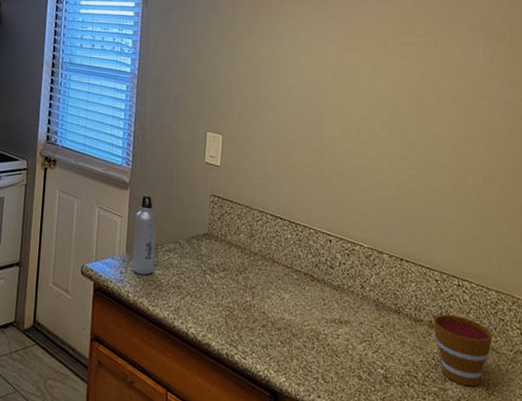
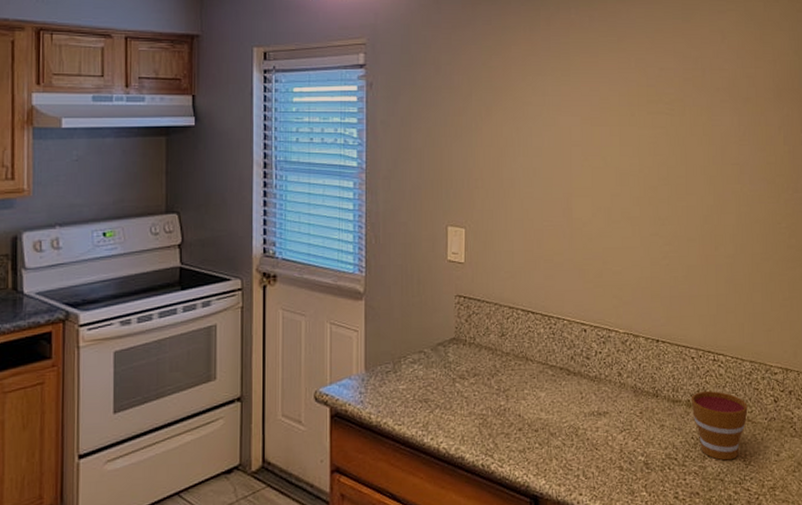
water bottle: present [132,195,157,275] -> none [372,303,398,393]

